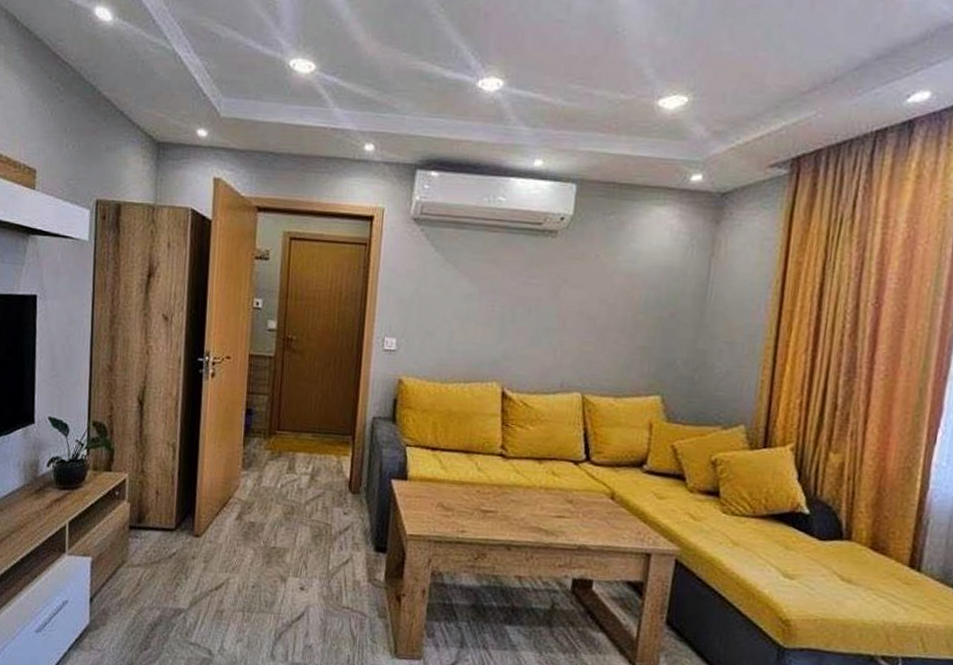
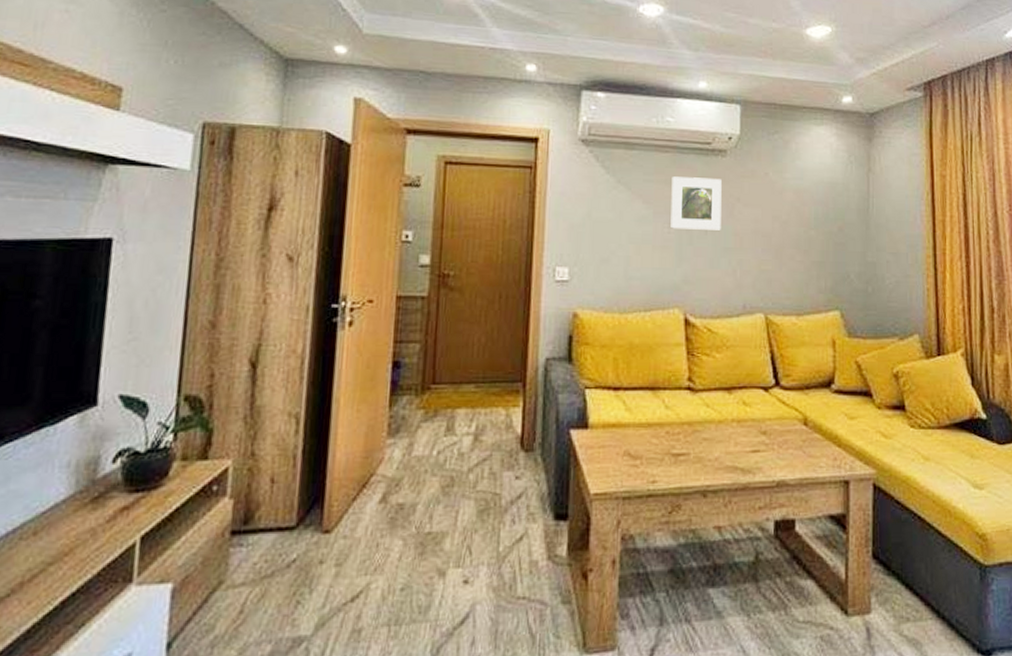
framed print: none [495,256,550,311] -> present [671,176,722,230]

